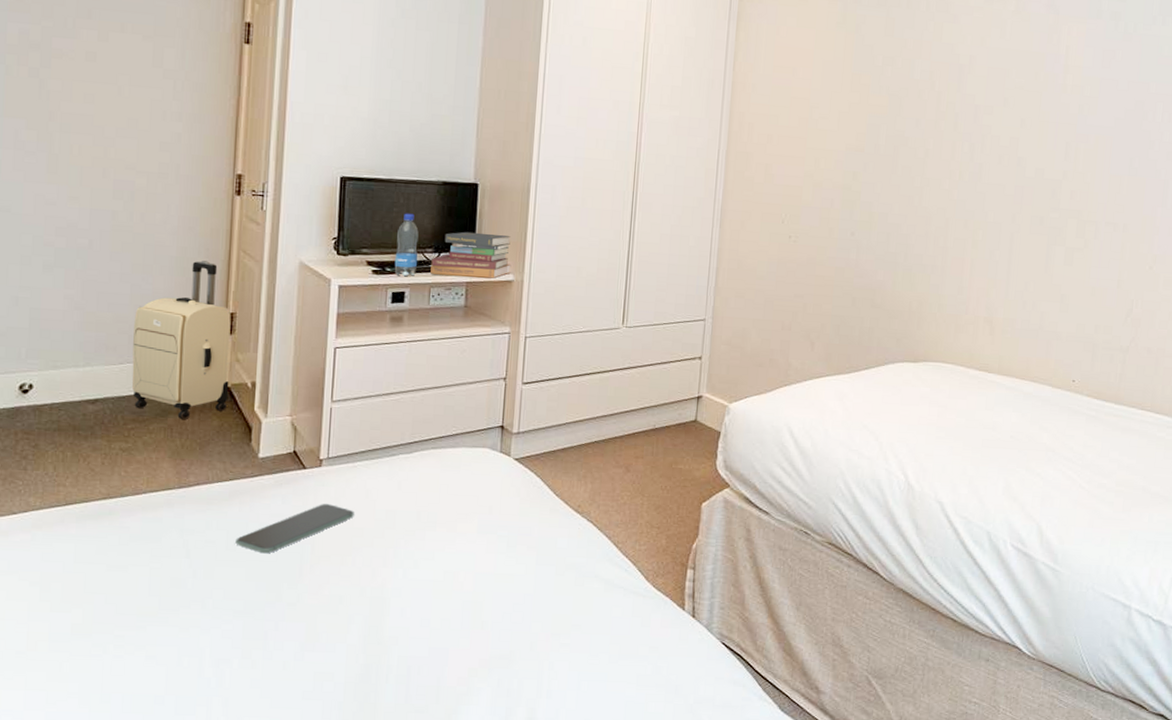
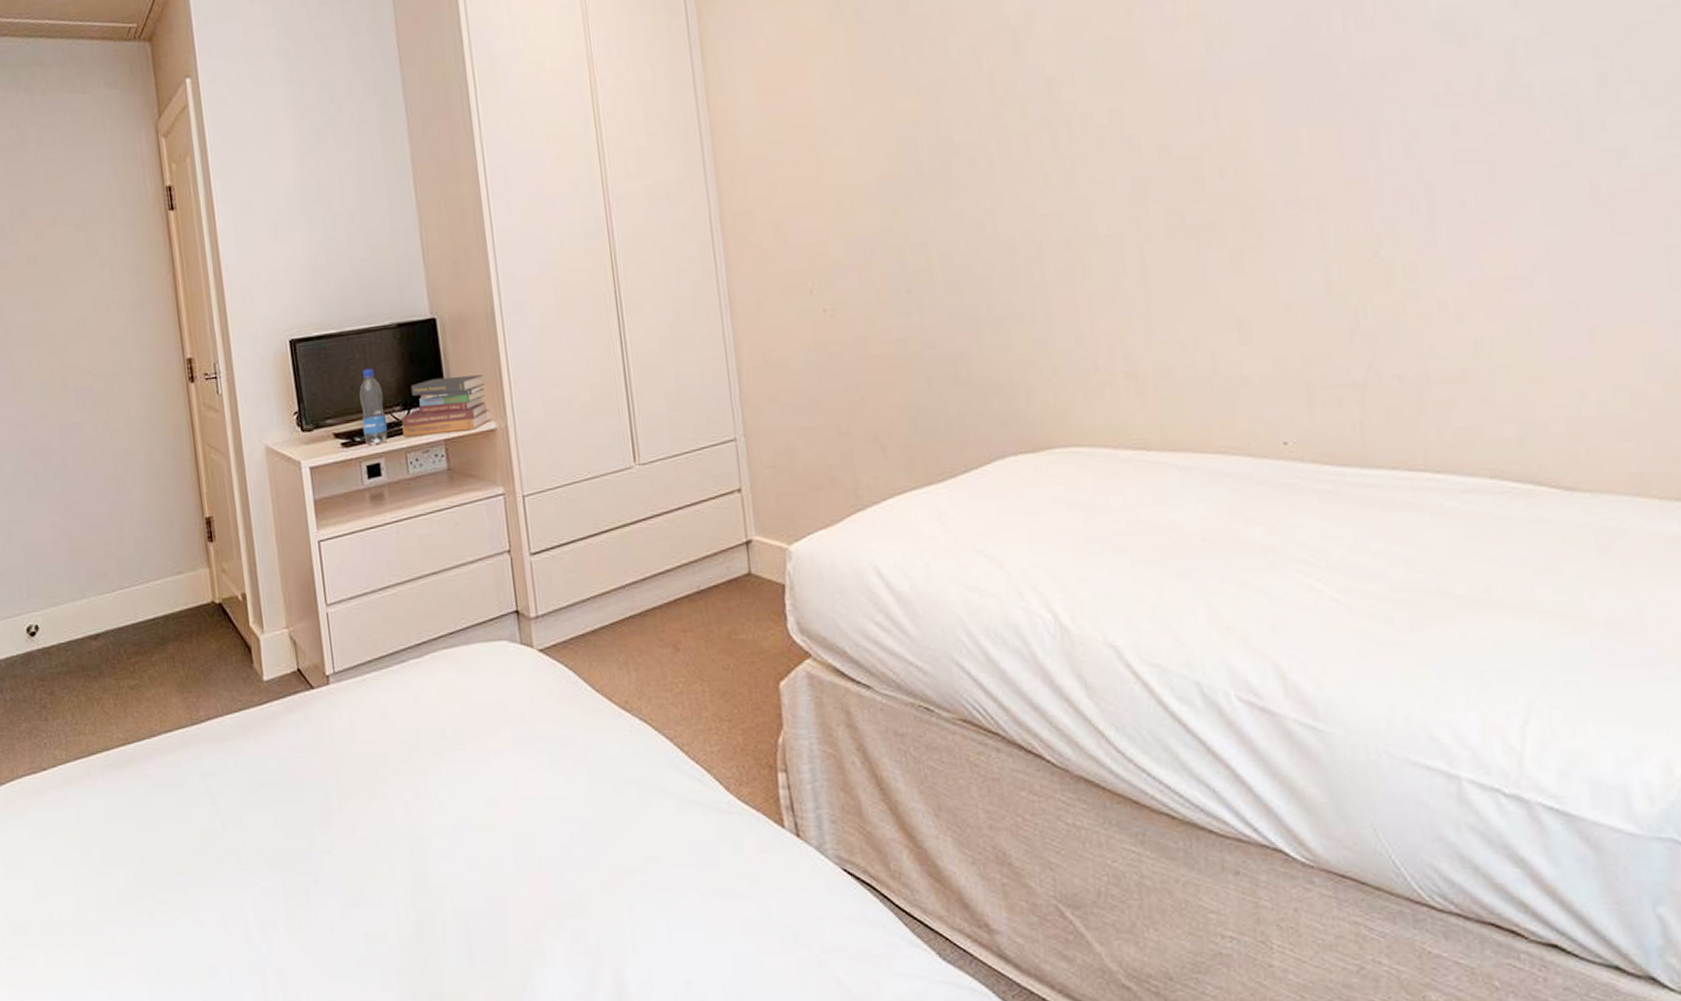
suitcase: present [132,260,231,420] -> none [117,462,222,647]
smartphone: present [235,504,354,554] -> none [257,728,374,794]

